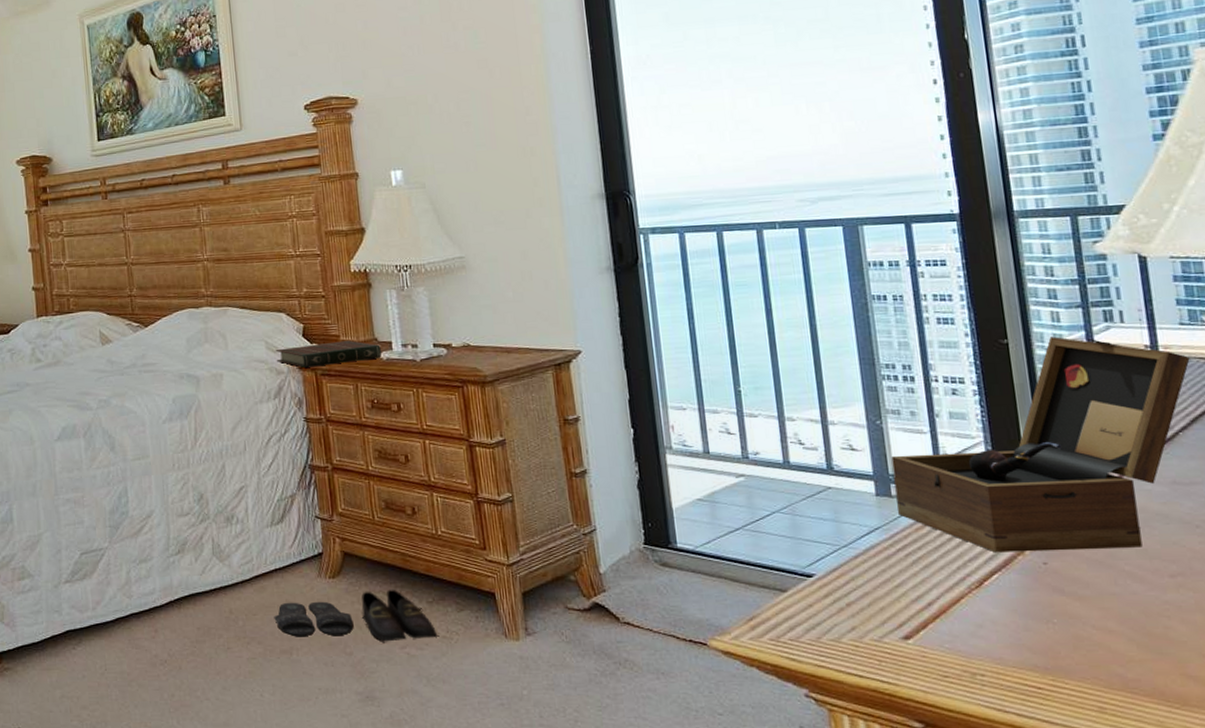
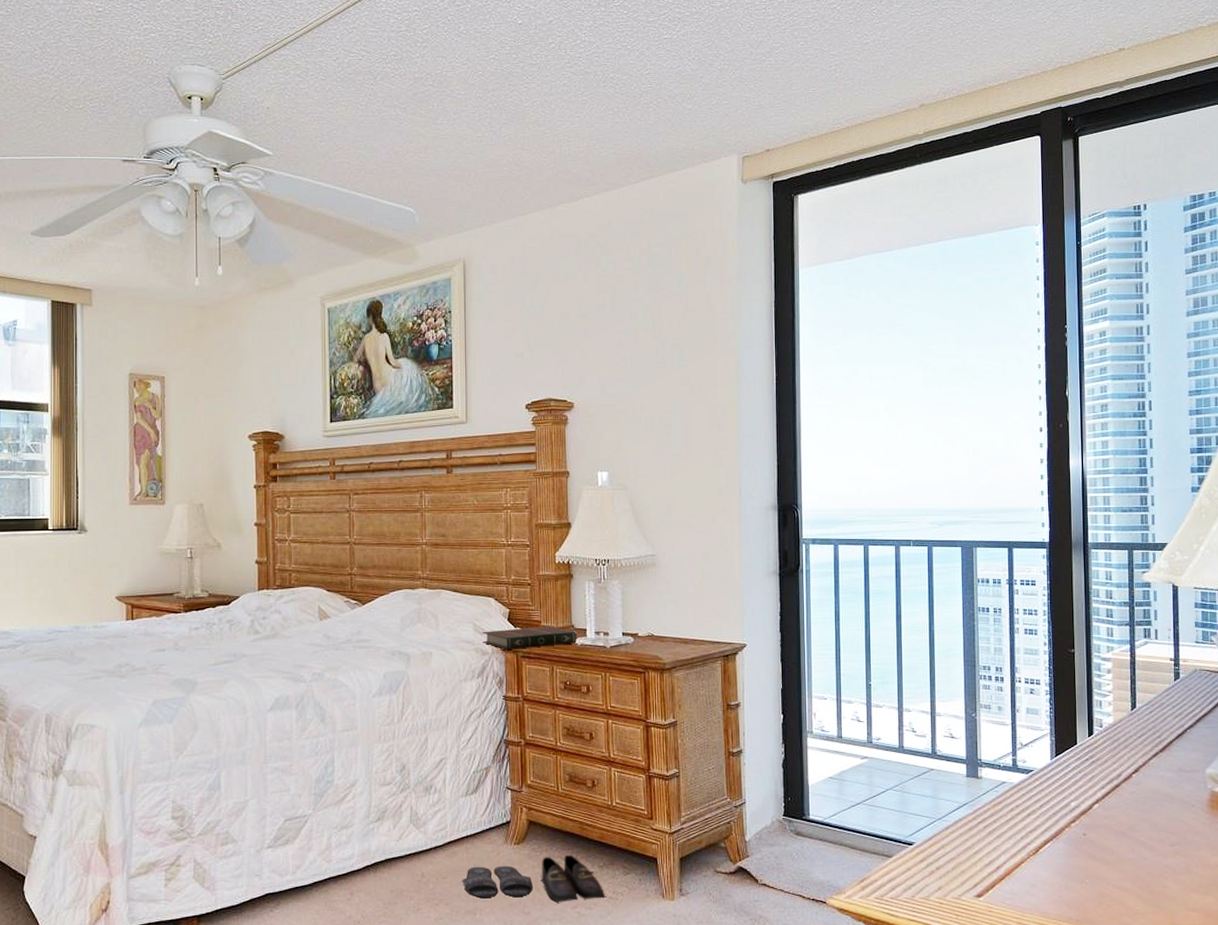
wooden box: present [891,336,1190,553] -> none [981,648,1200,825]

